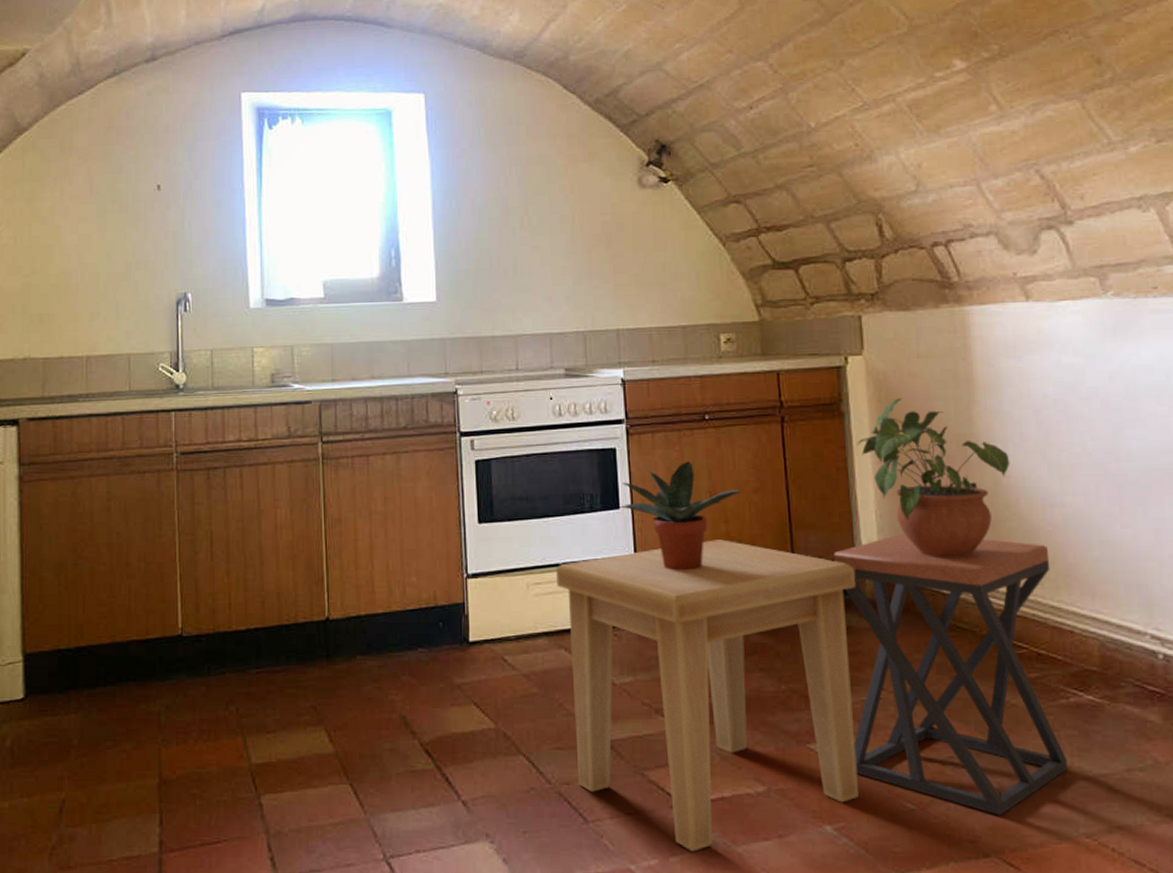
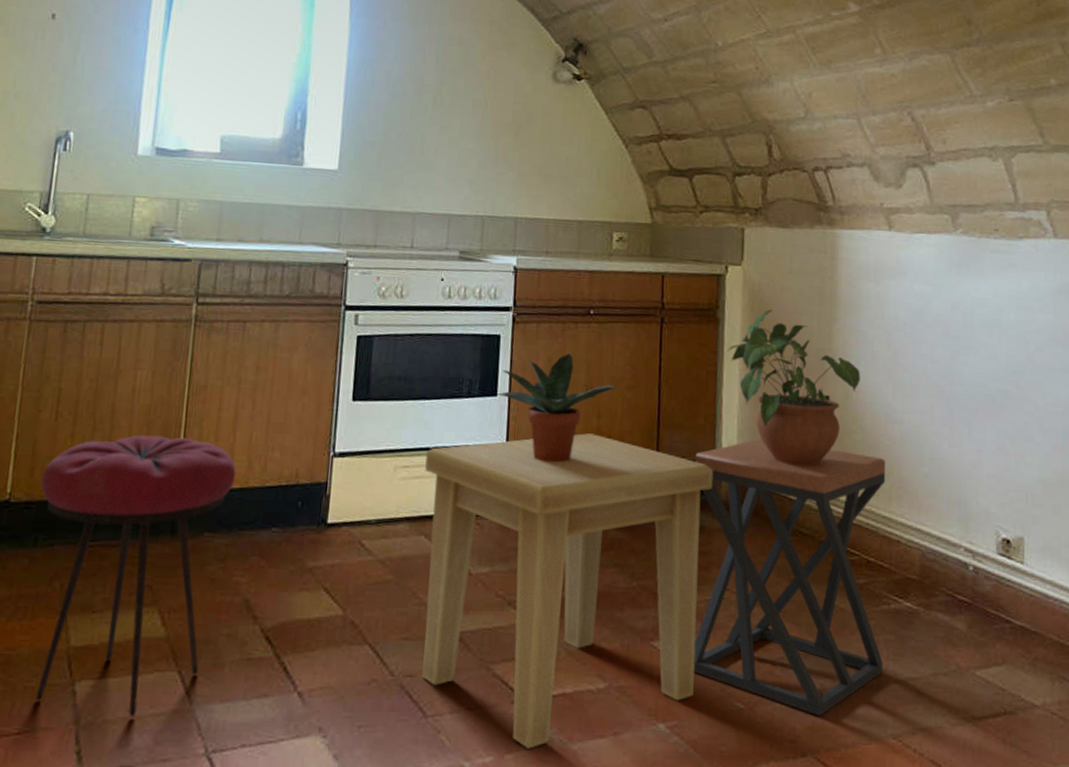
stool: none [206,568,379,826] -> present [35,435,237,717]

